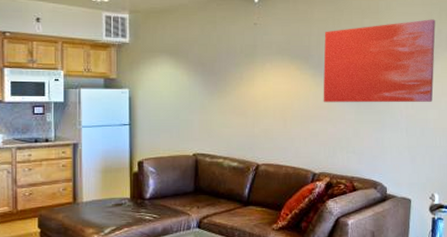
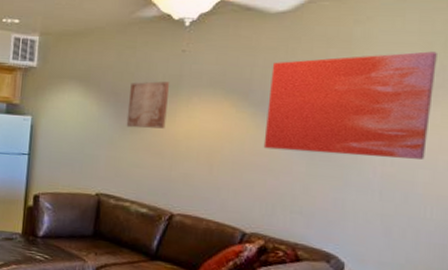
wall art: none [213,51,247,93] -> present [126,81,170,129]

